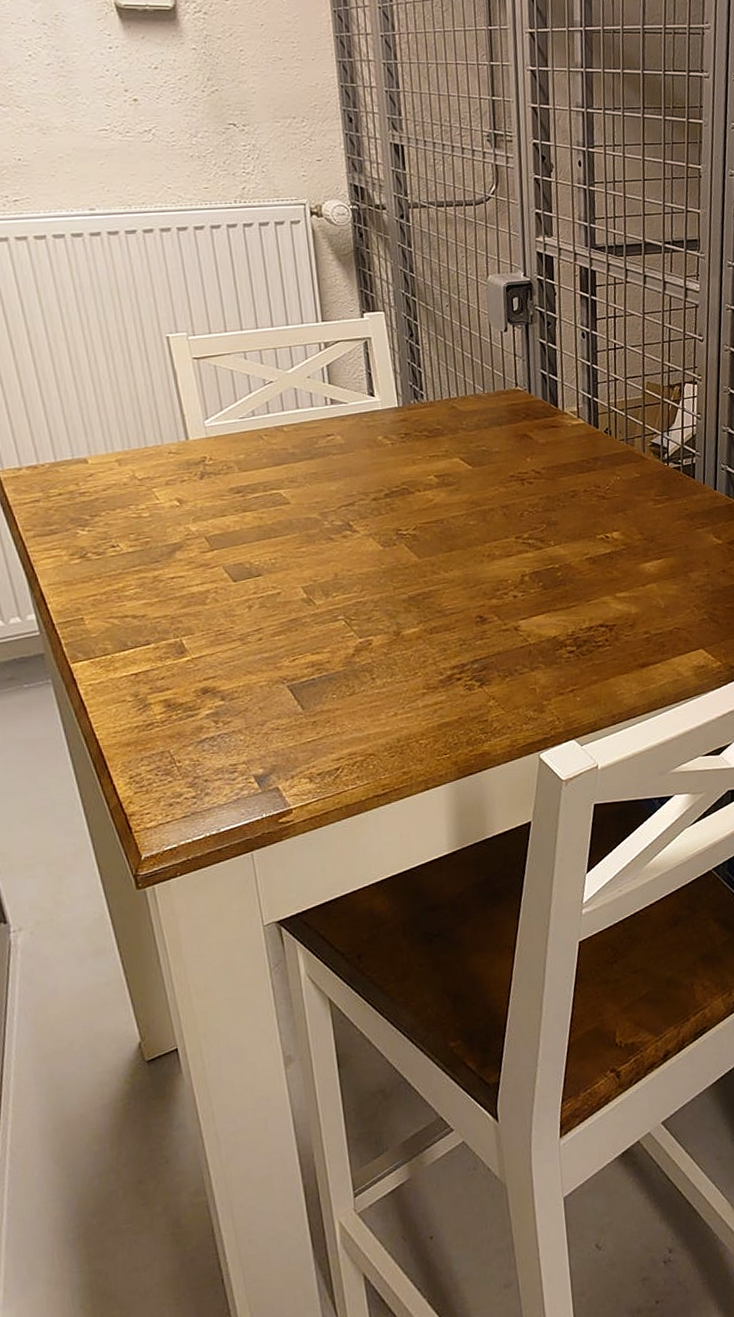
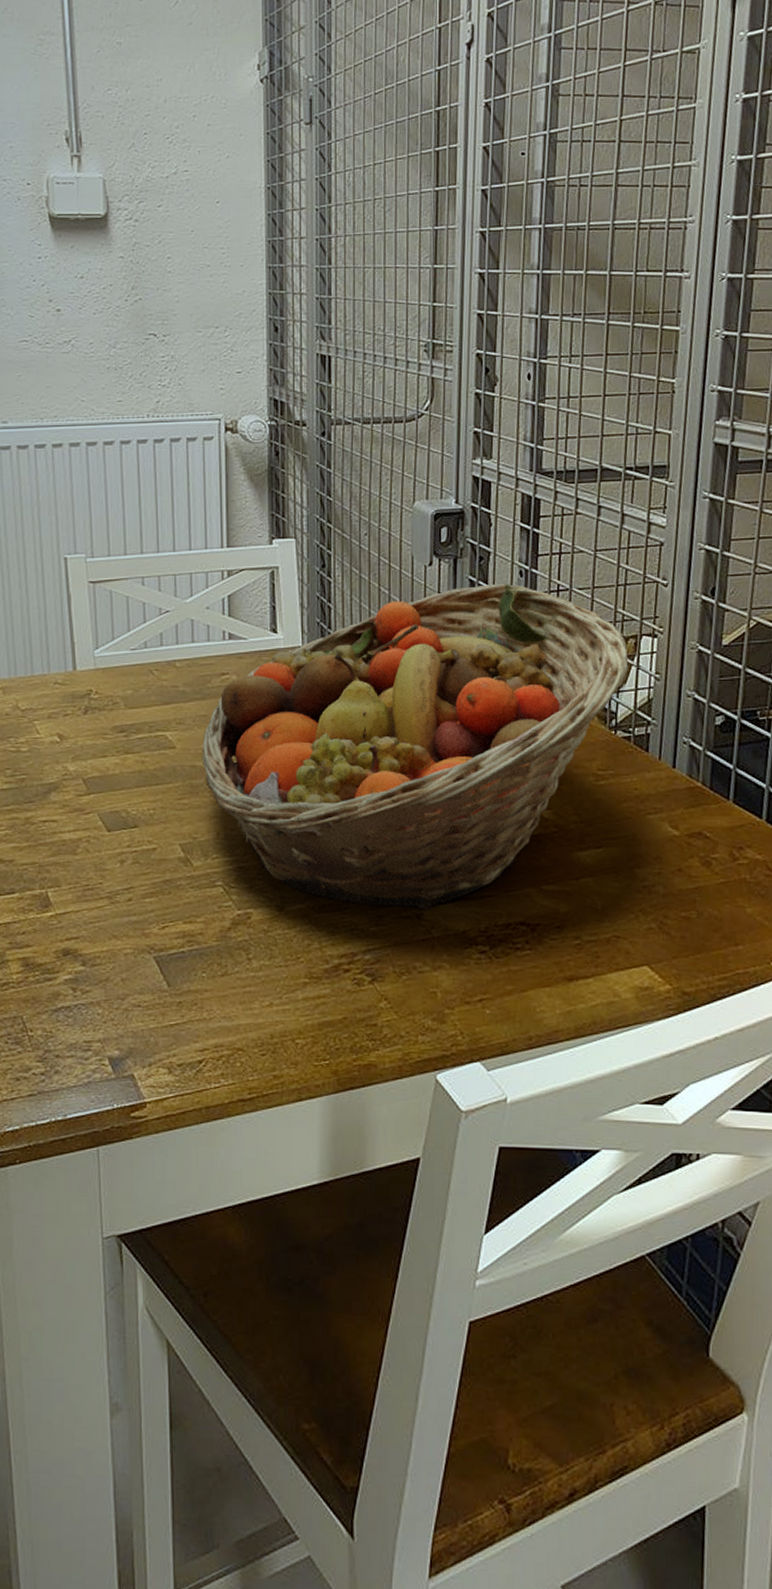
fruit basket: none [314,344,676,624] -> present [202,583,629,910]

